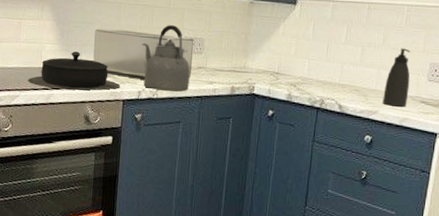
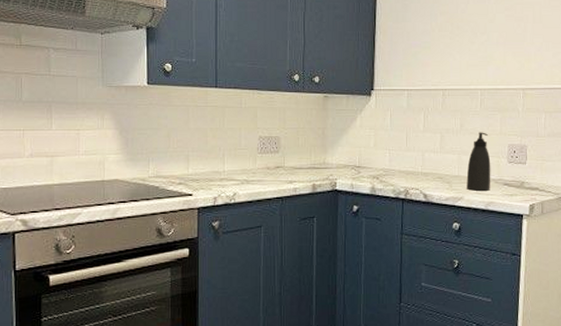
cooking pot: present [27,51,120,91] -> none [89,160,194,203]
toaster: present [93,28,195,80] -> none [162,133,270,185]
kettle: present [142,25,190,93] -> none [214,125,268,195]

